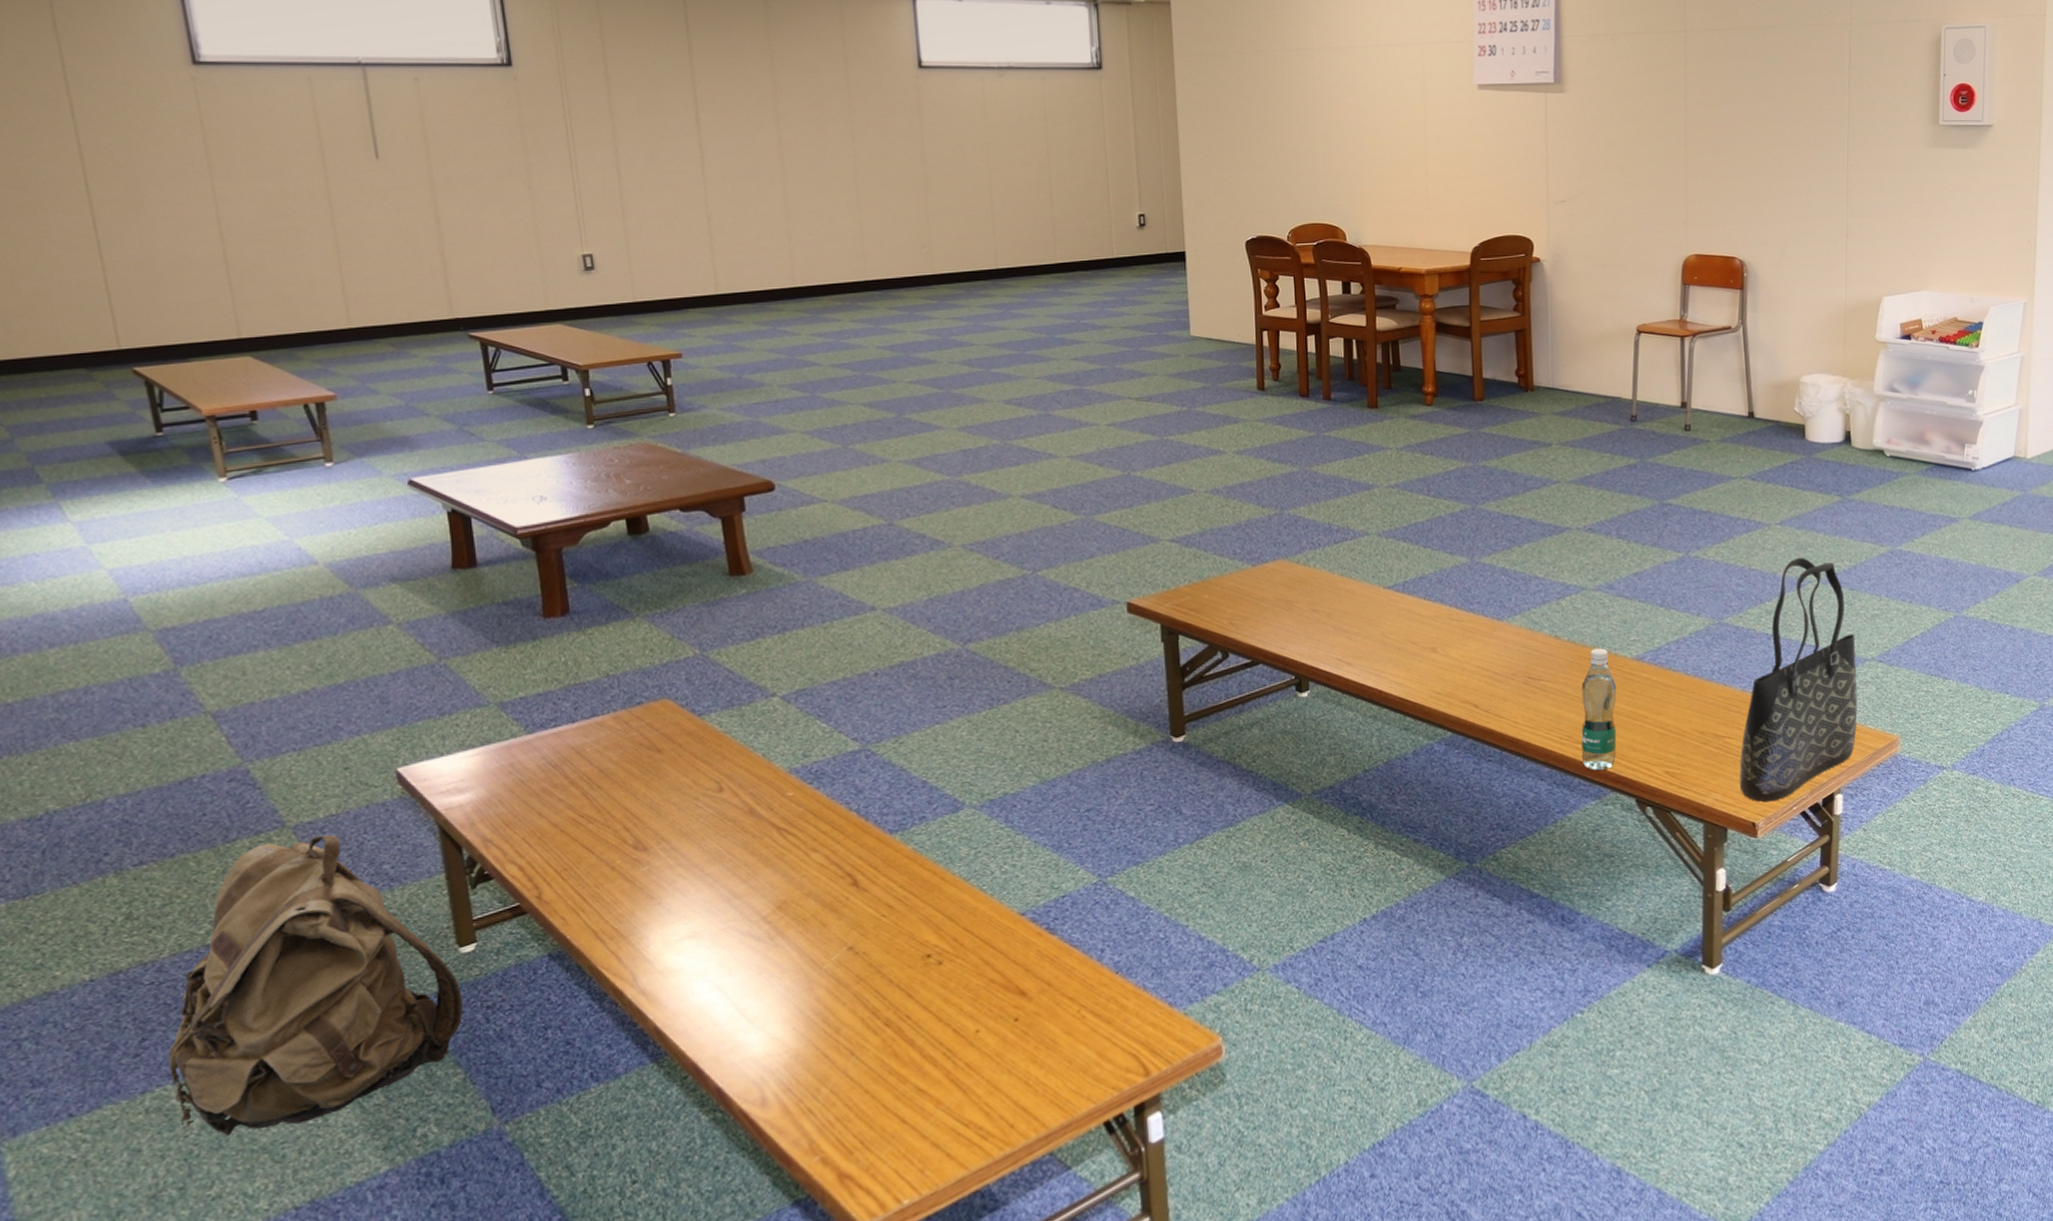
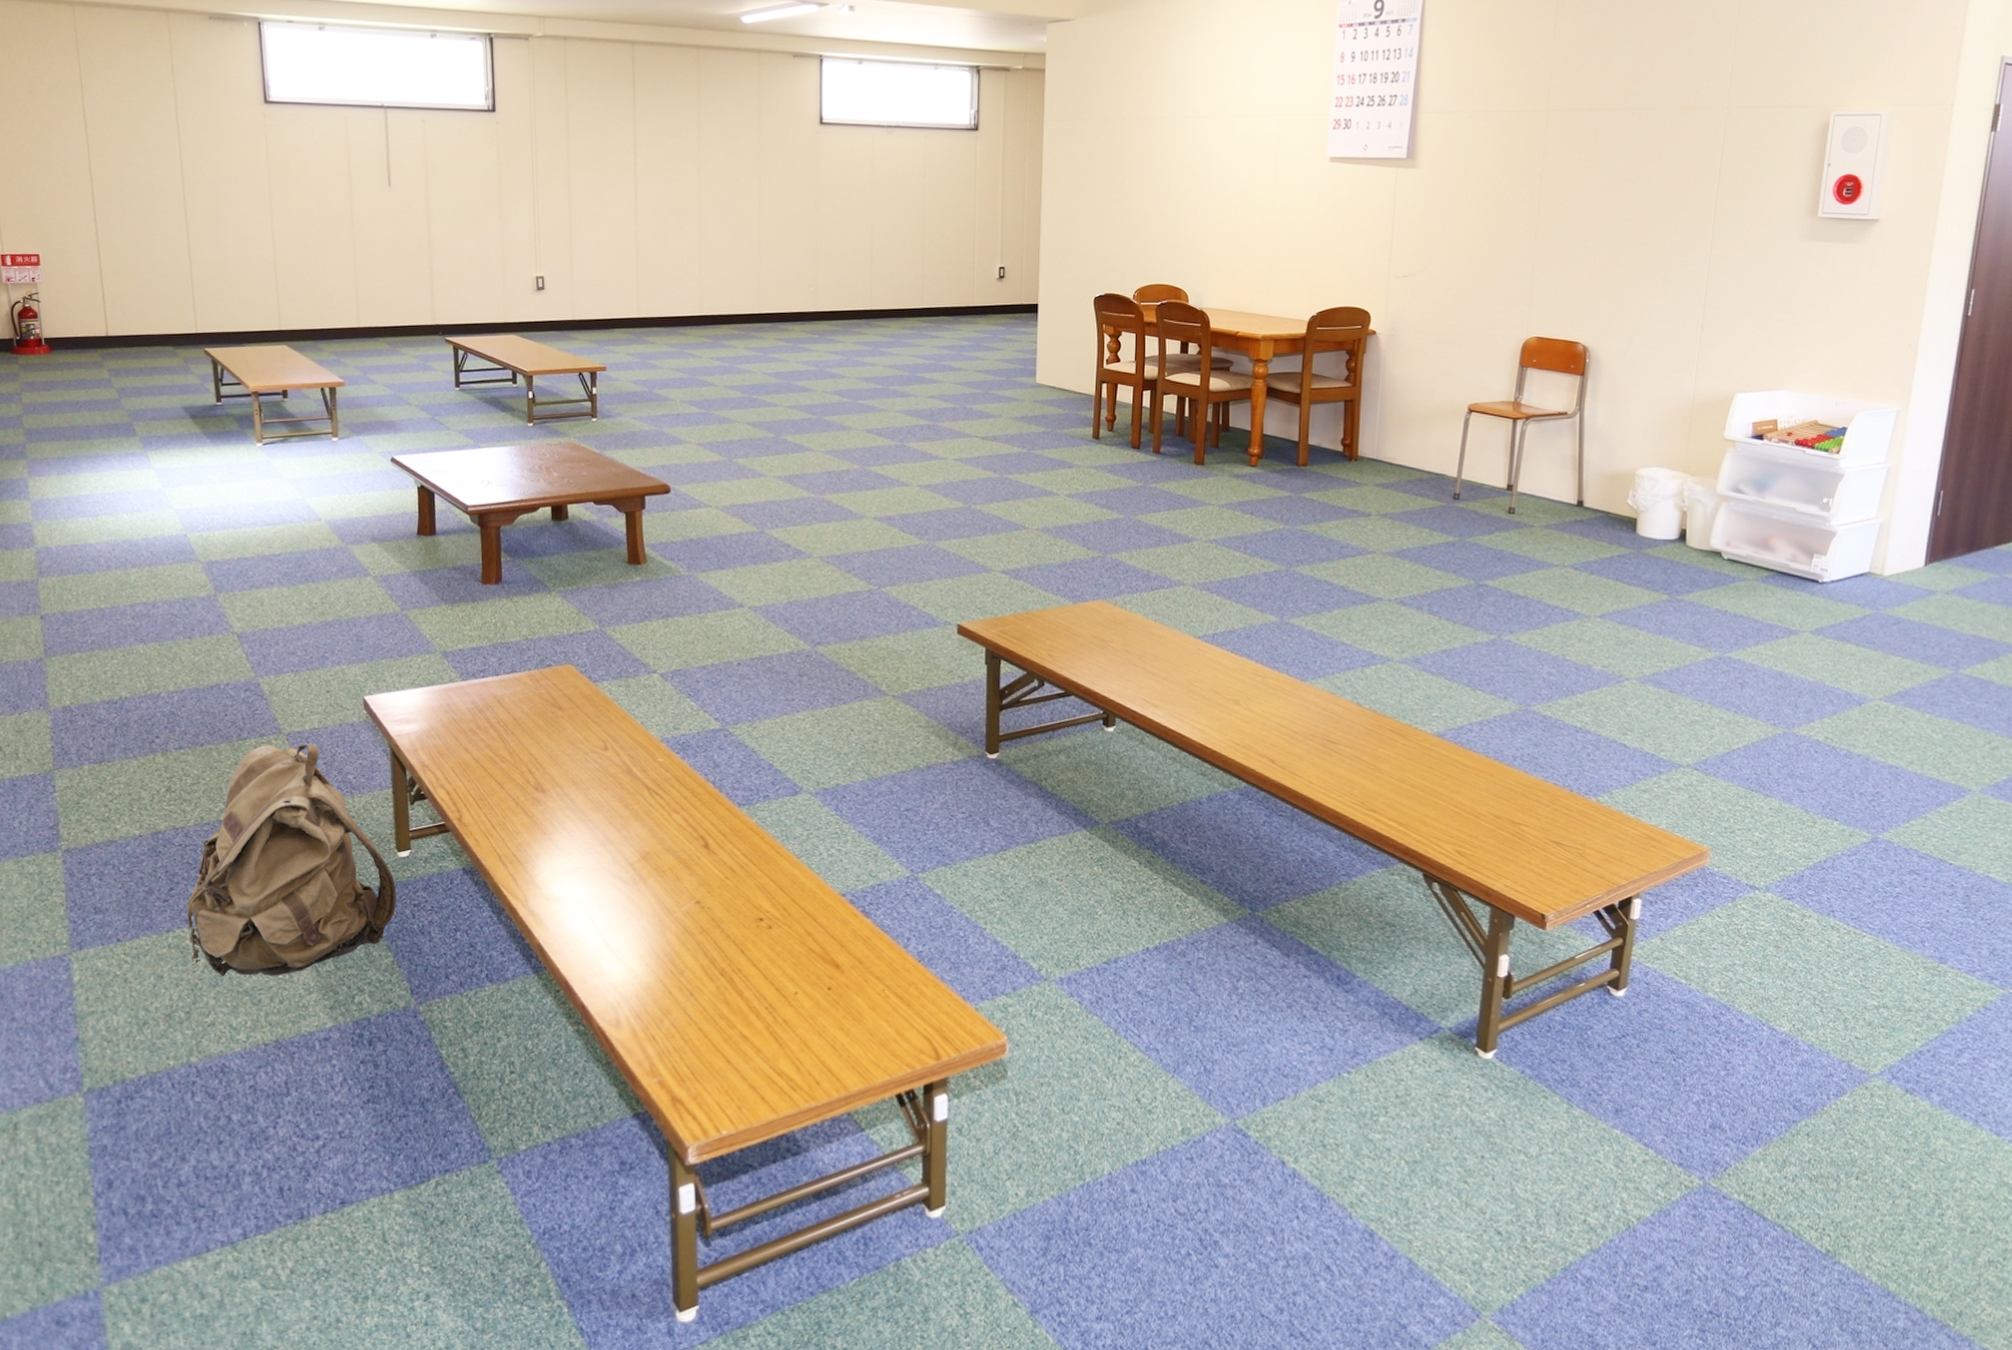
bottle: present [1581,648,1617,771] -> none [1372,720,1415,841]
tote bag: present [1739,557,1858,802] -> none [1531,653,1671,896]

